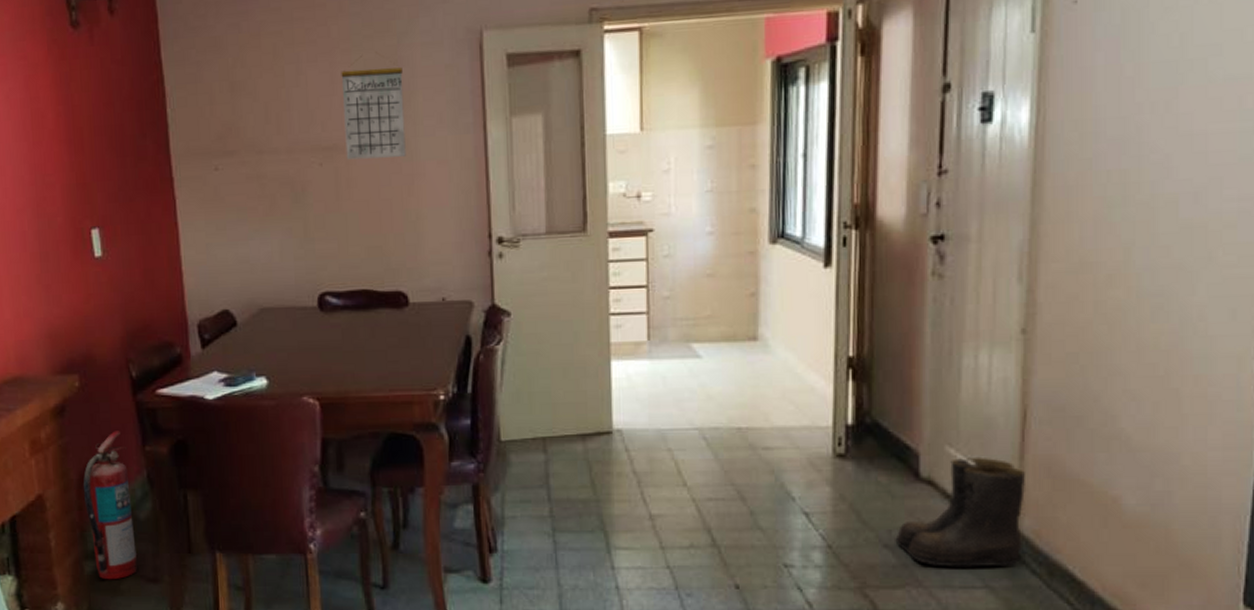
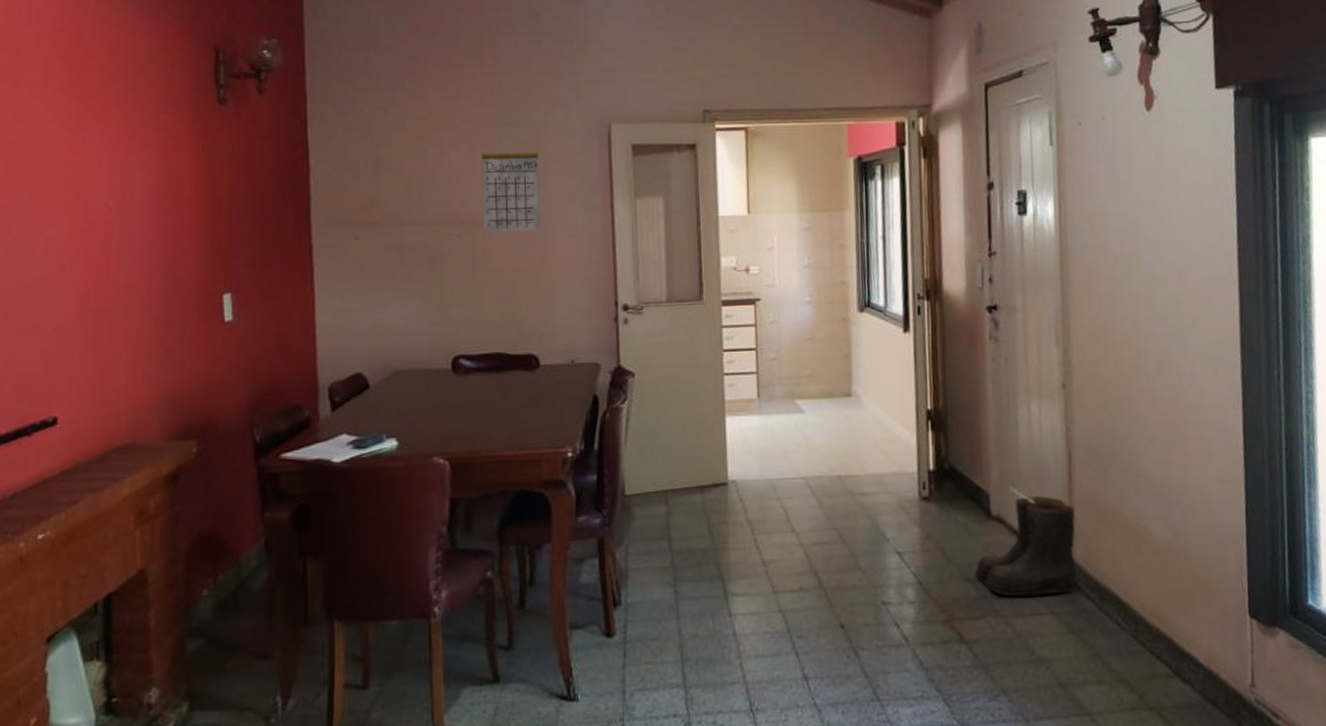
fire extinguisher: present [83,431,137,580] -> none [192,497,247,659]

